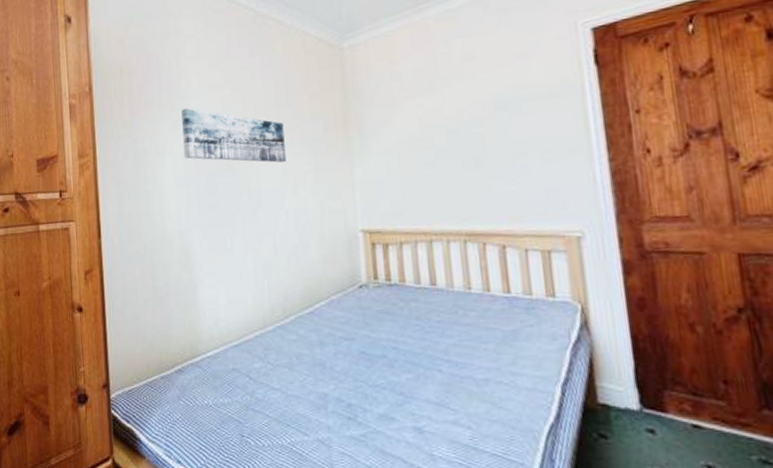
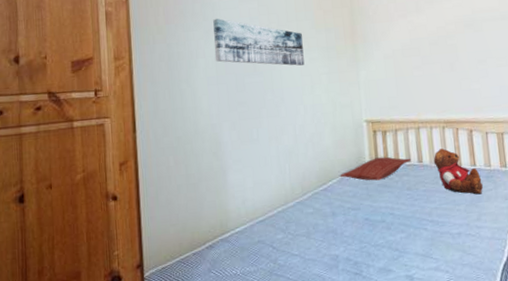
pillow: none [329,276,420,306] -> present [340,156,411,181]
teddy bear: none [451,269,520,331] -> present [433,148,483,195]

